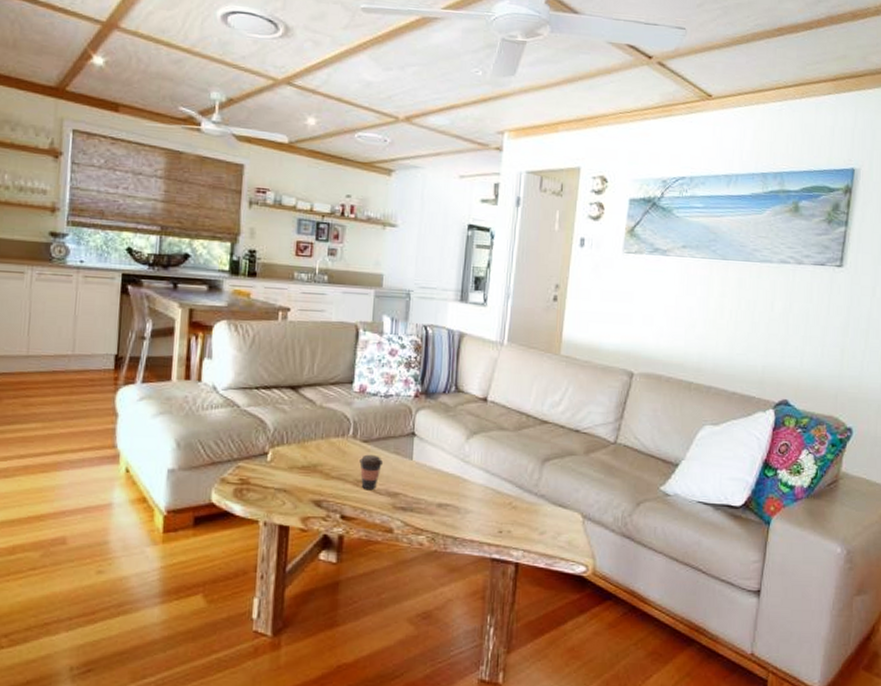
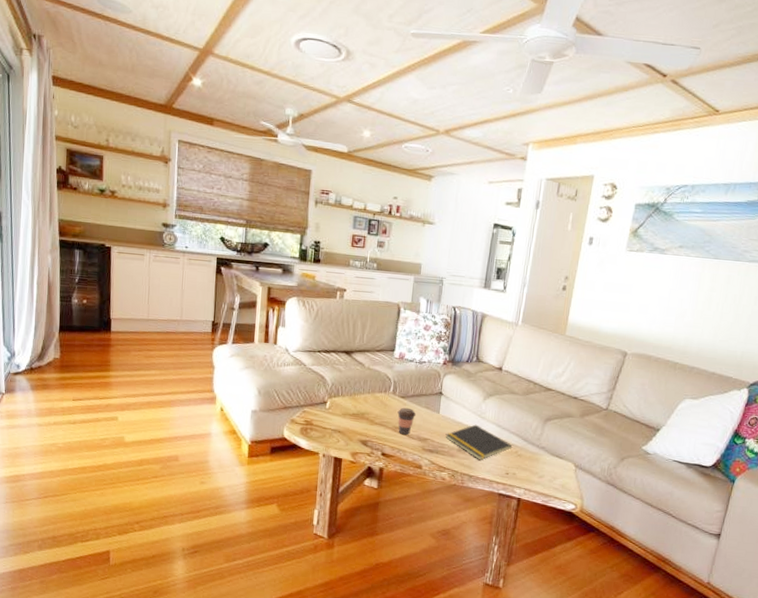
notepad: none [421,471,504,517] -> present [445,424,512,461]

